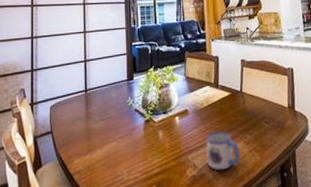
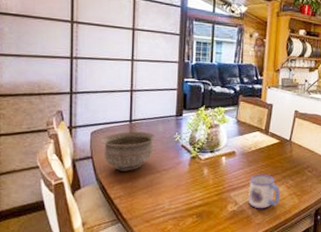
bowl: none [59,100,111,144] -> present [100,131,156,171]

